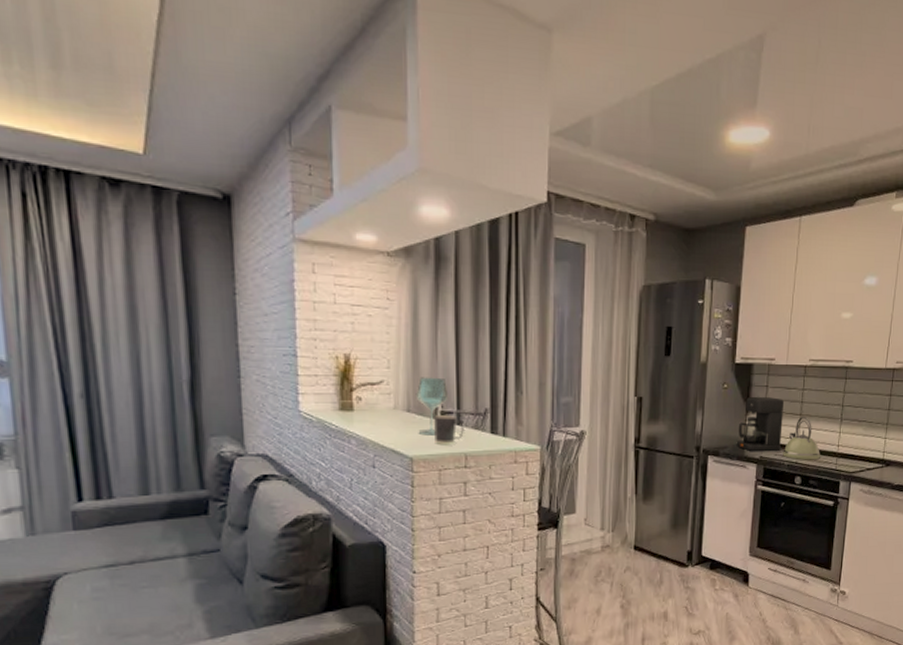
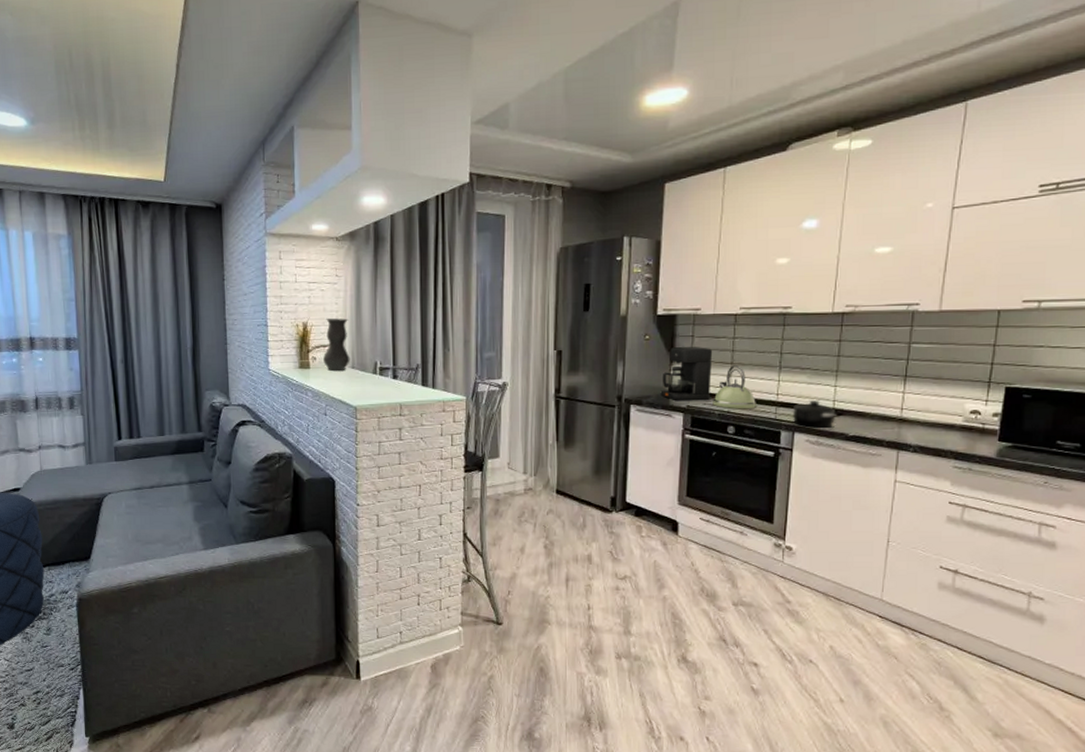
vase: none [371,351,405,415] -> present [323,318,350,372]
wine glass: present [415,377,449,436] -> none [359,339,386,388]
mug: present [433,414,464,444] -> none [373,369,399,395]
saucepan: none [849,452,885,479] -> present [792,400,836,429]

